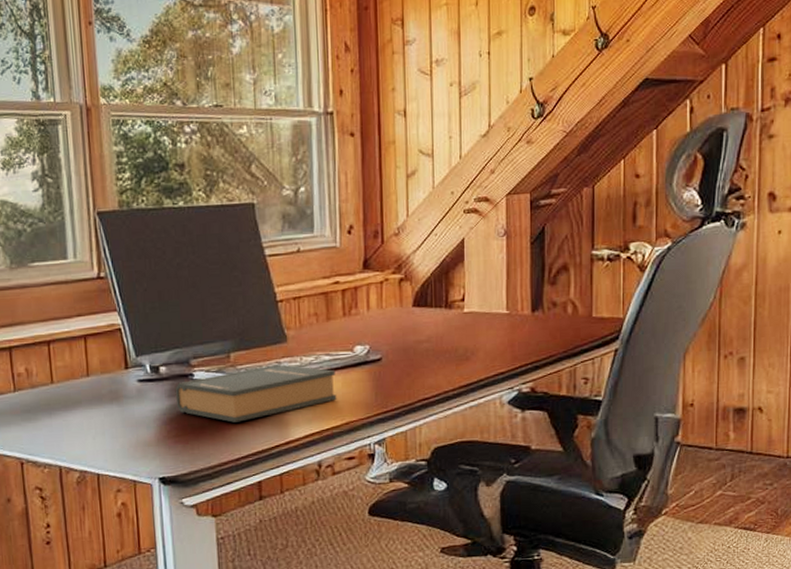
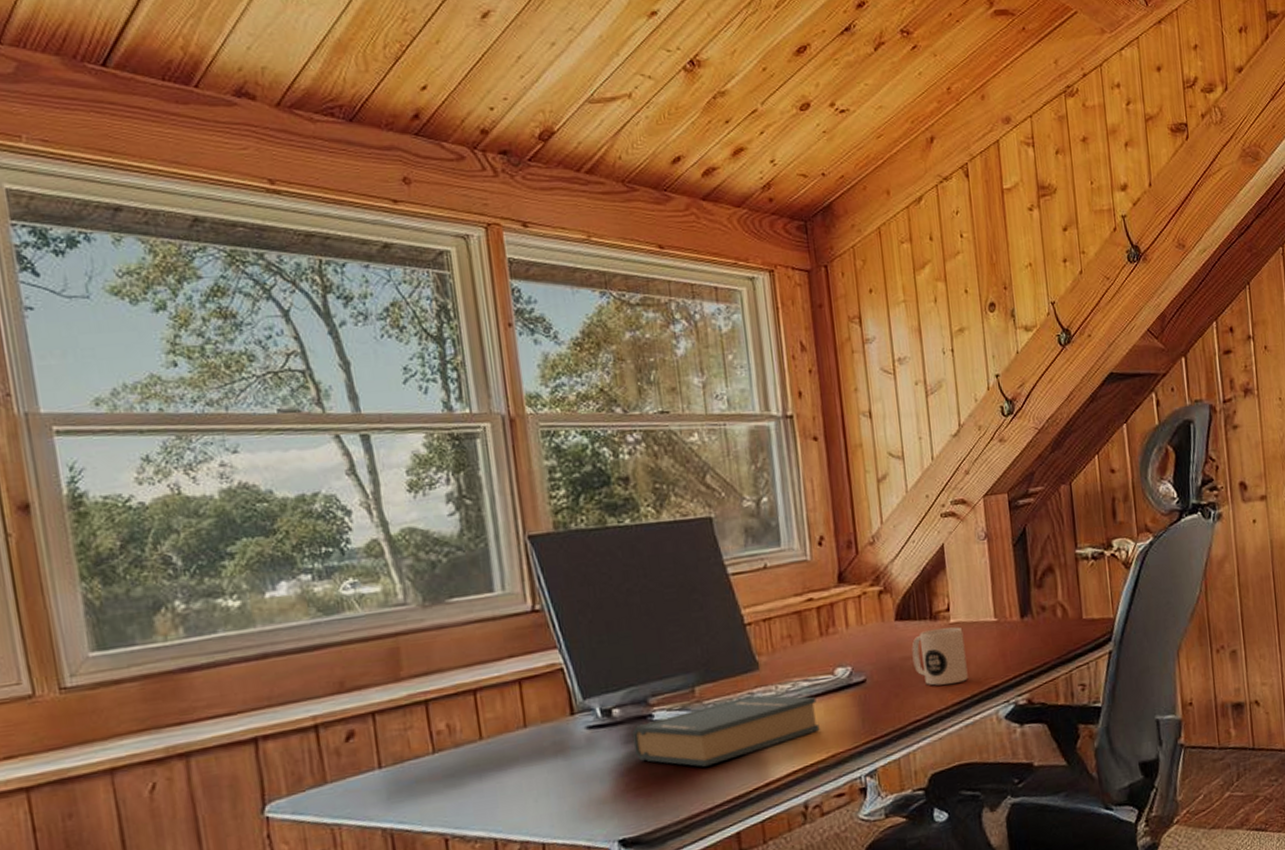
mug: none [426,316,476,369] -> present [911,627,968,686]

